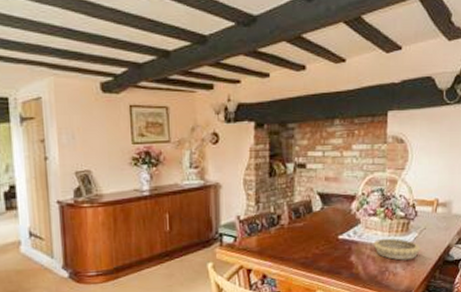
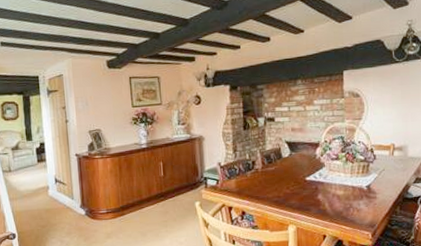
decorative bowl: present [373,238,420,260] -> none [337,179,381,198]

